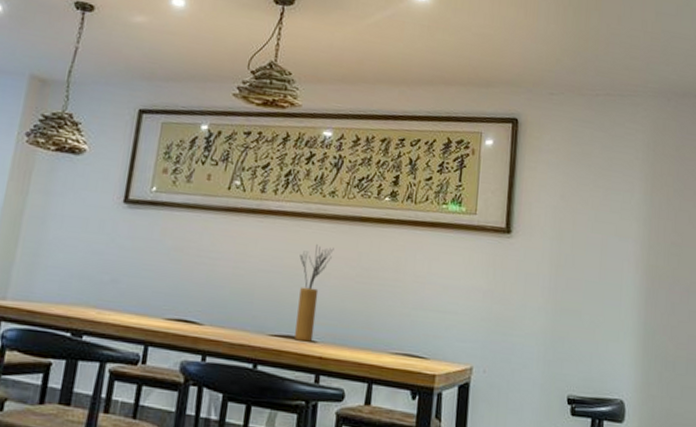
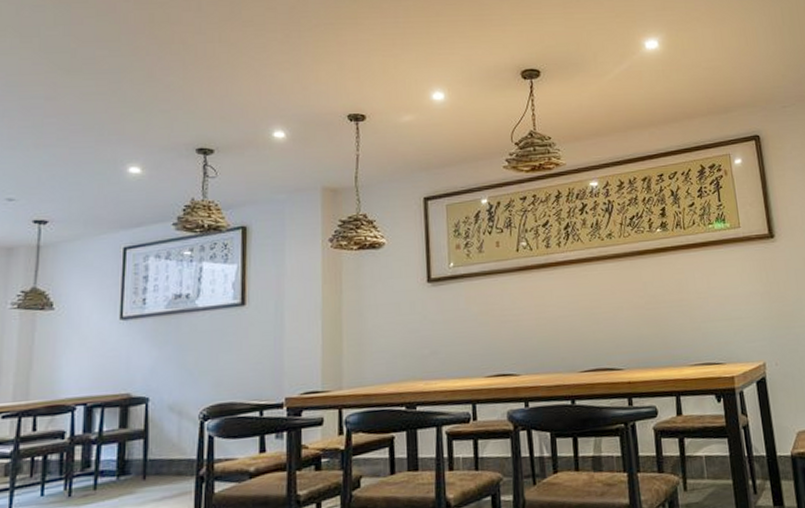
vase: present [294,244,334,342] -> none [592,283,621,372]

